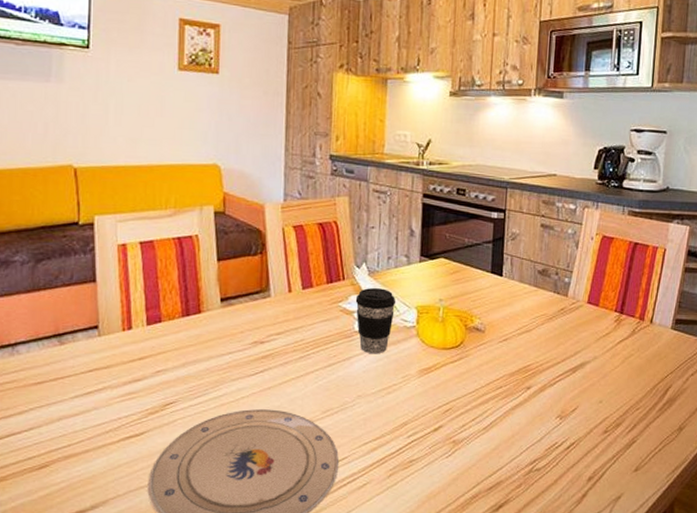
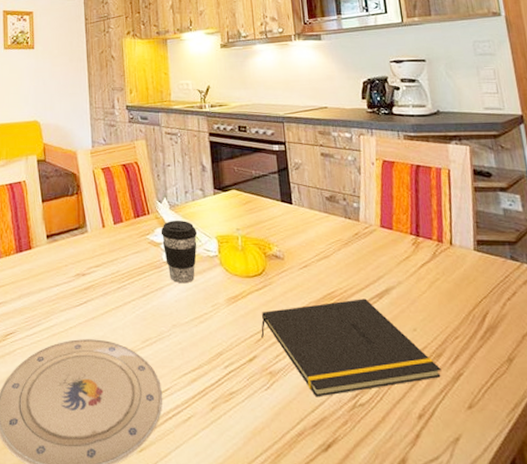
notepad: none [450,372,618,464] -> present [261,299,442,397]

